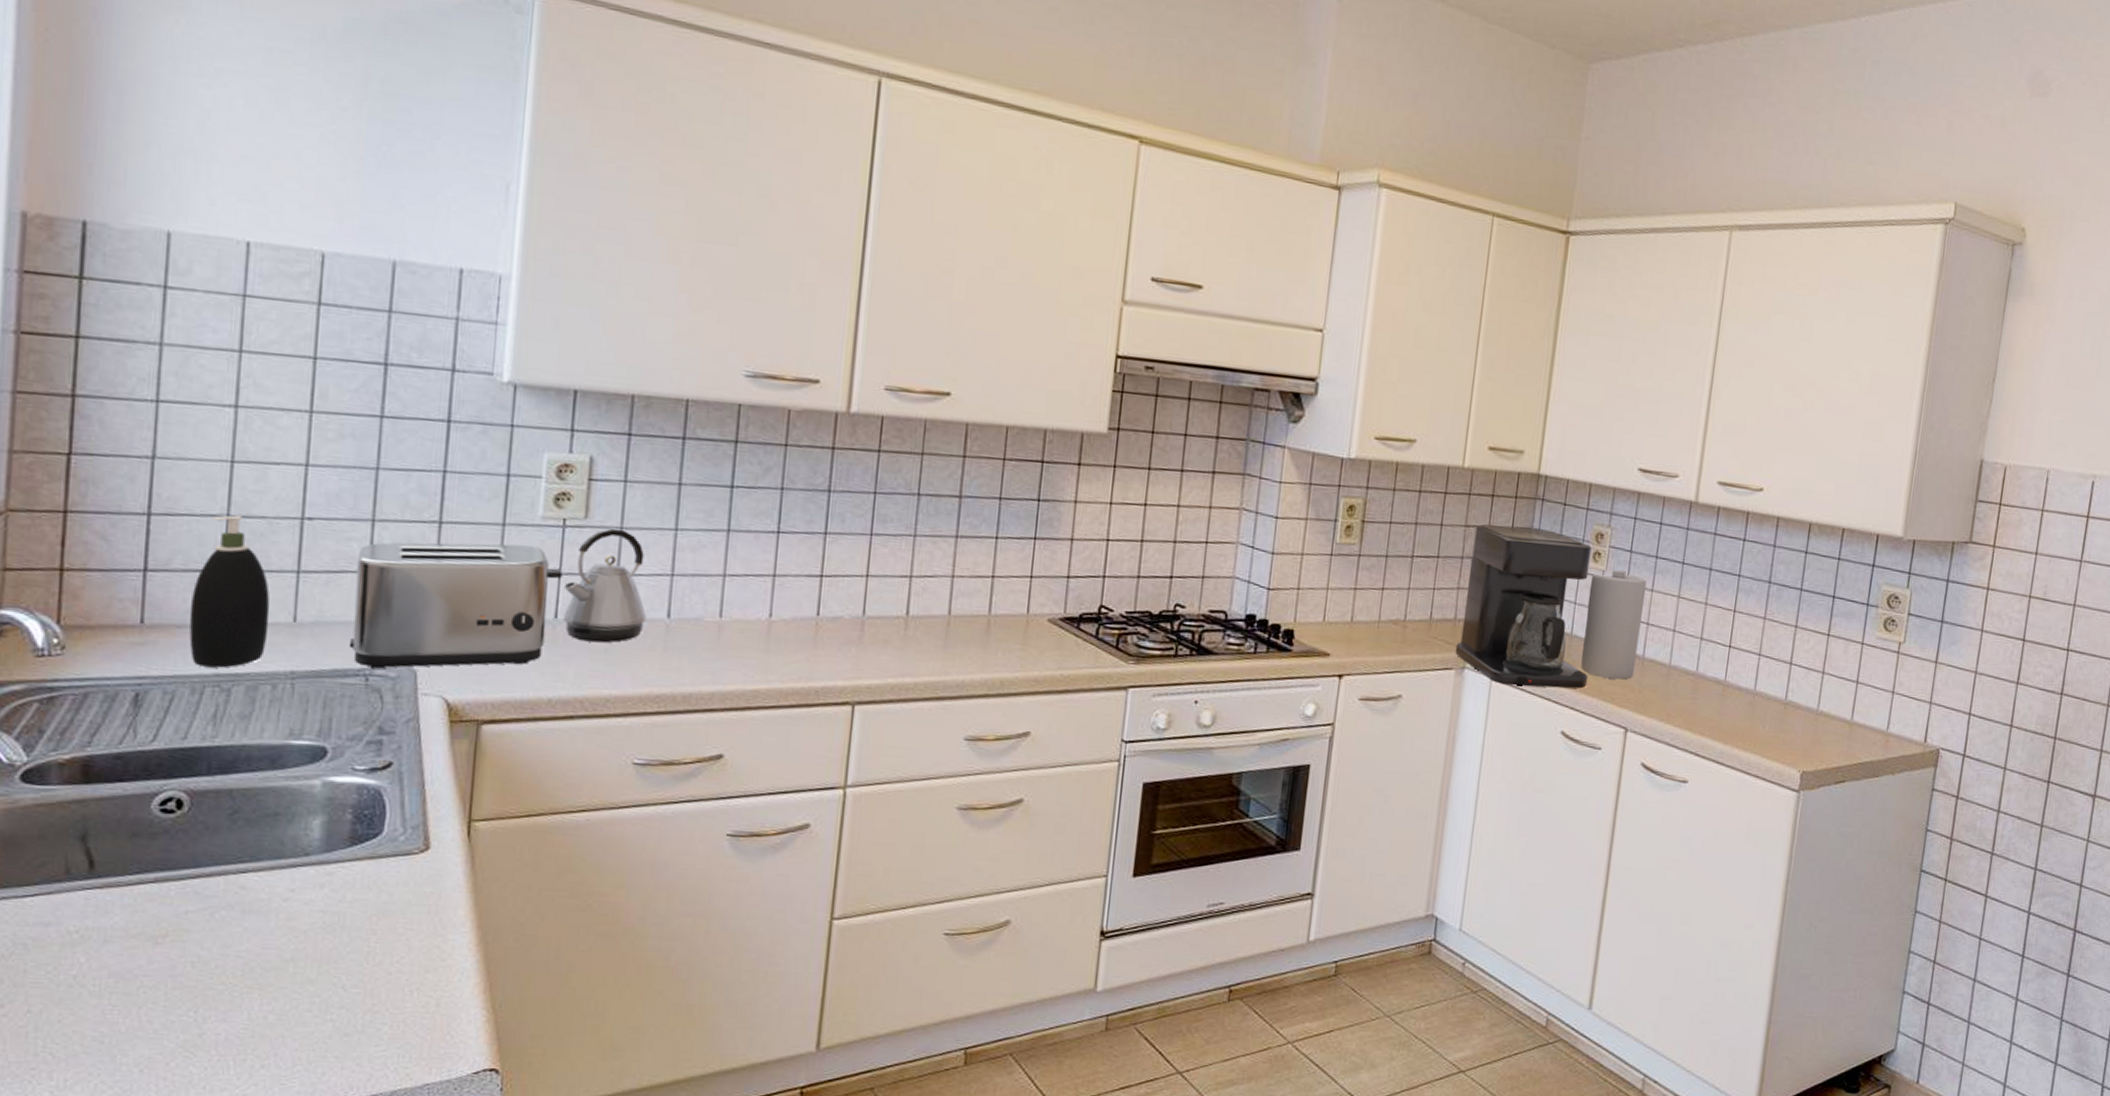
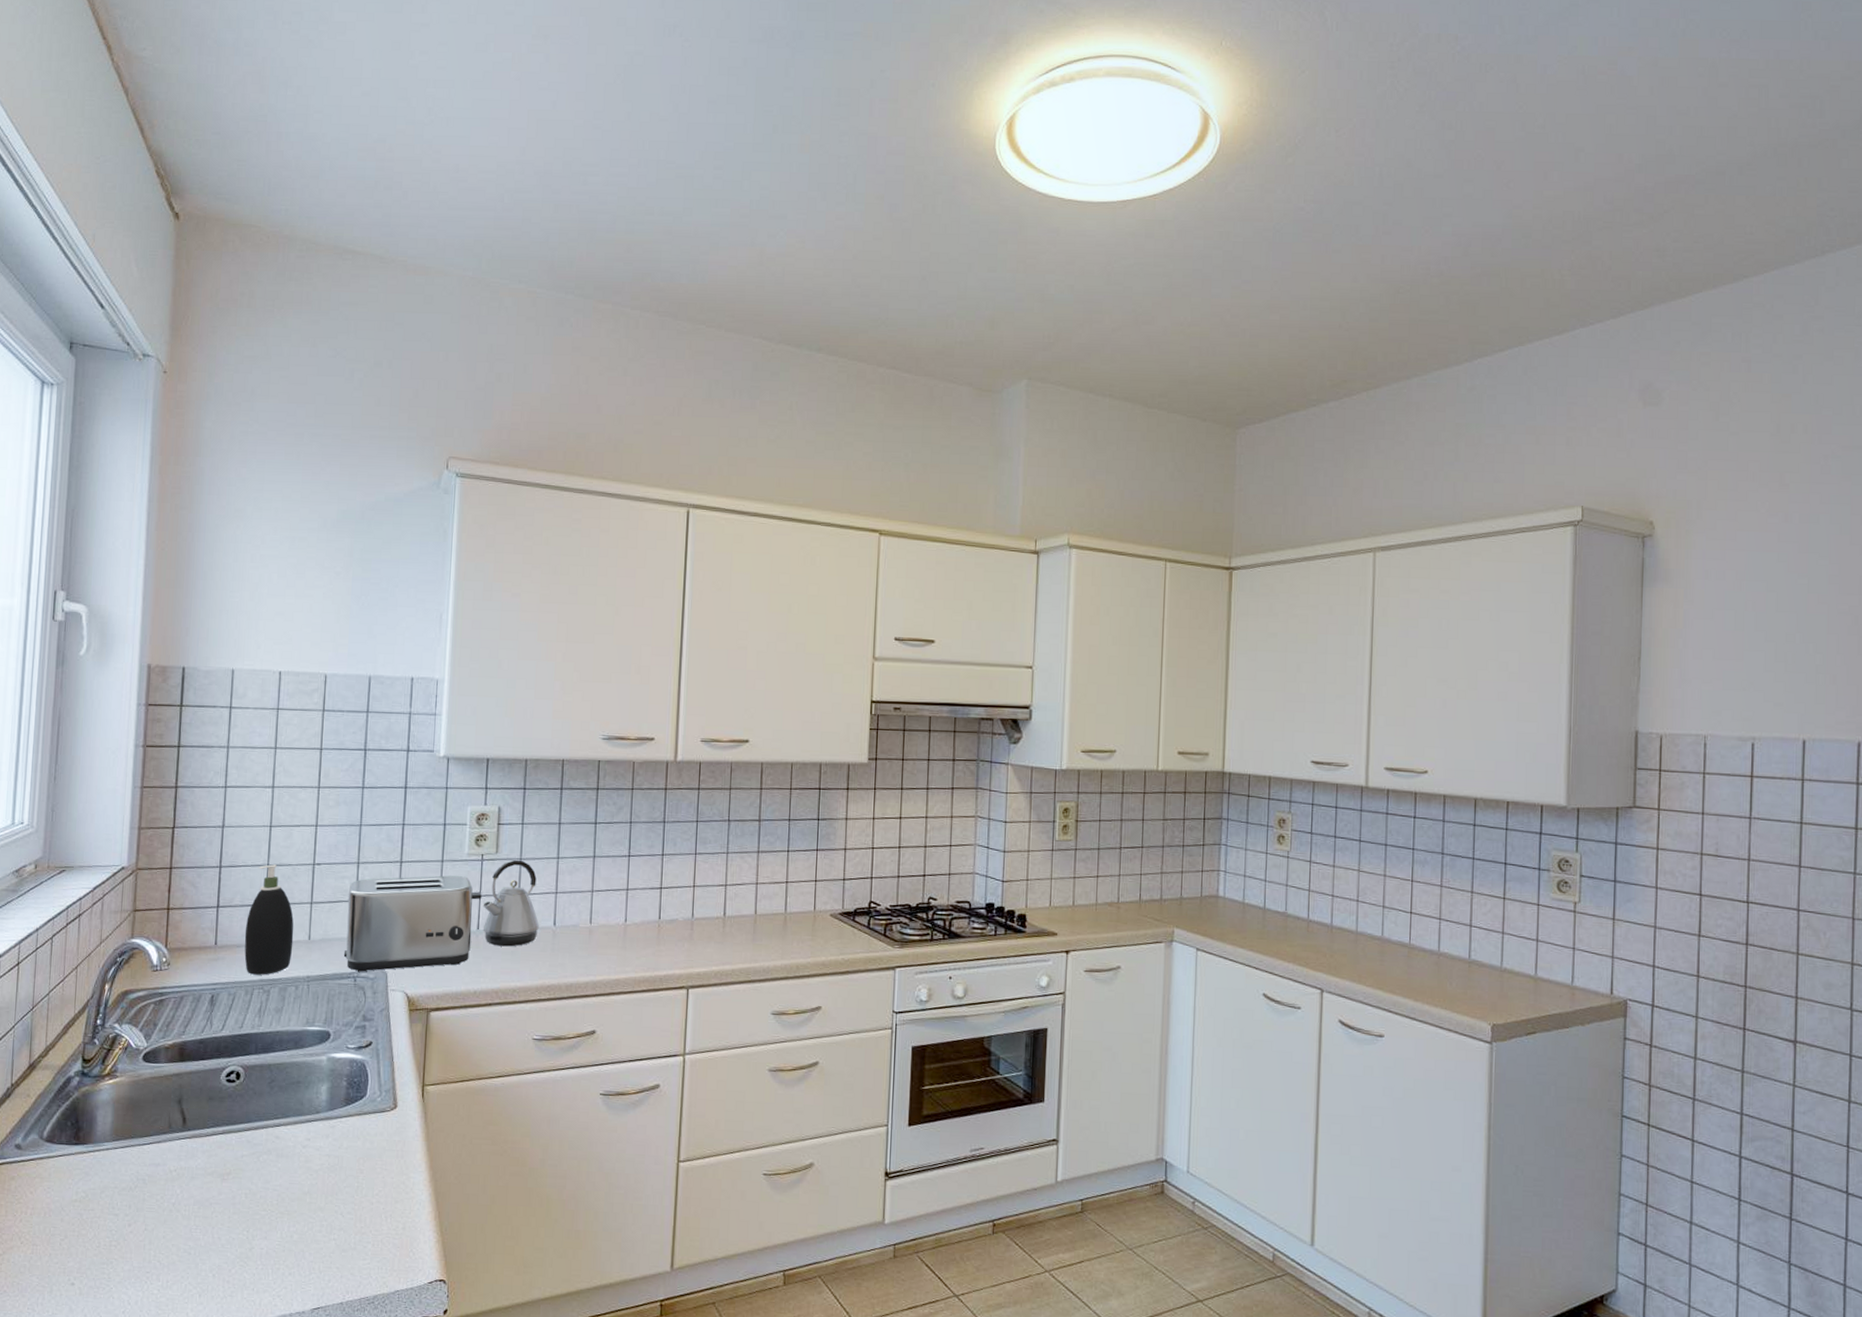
coffee maker: present [1455,524,1592,689] -> none [1163,816,1283,956]
paper towel holder: present [1581,569,1647,680] -> none [1275,849,1329,946]

